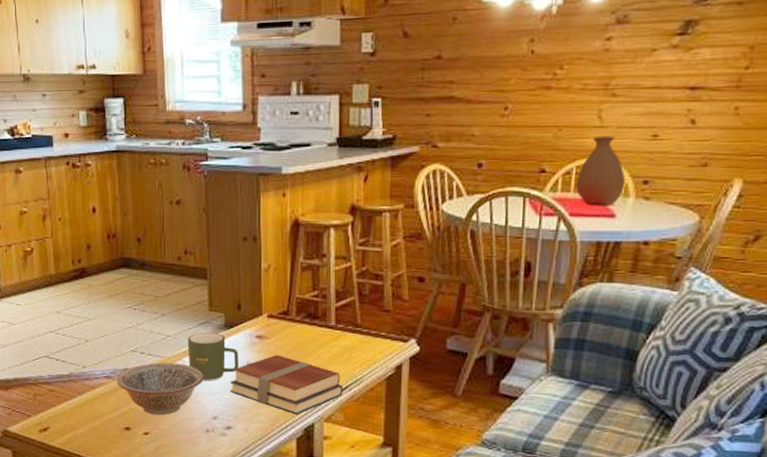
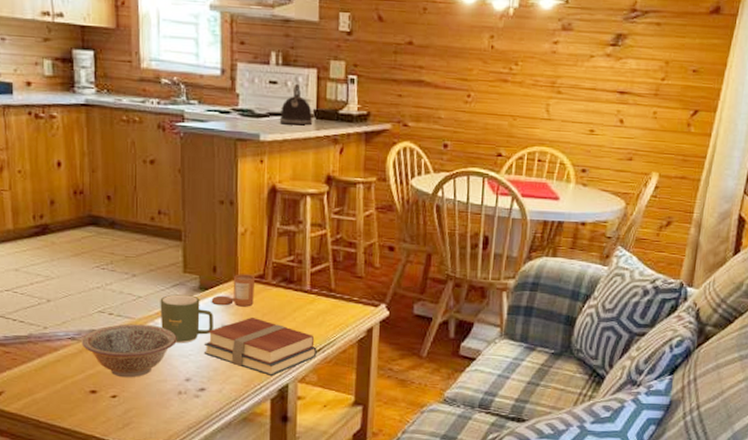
candle: none [236,311,280,344] -> present [211,274,256,307]
kettle: none [301,112,336,155] -> present [279,83,313,126]
vase: present [576,135,625,206] -> none [527,127,567,190]

